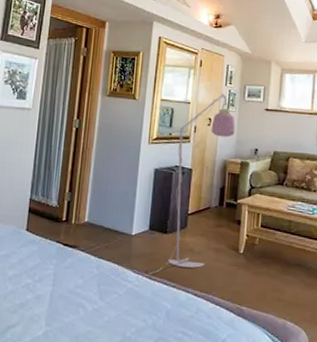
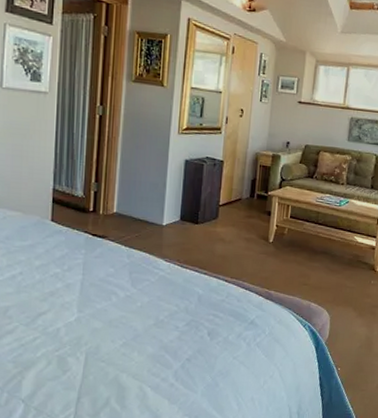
floor lamp: present [148,92,235,275] -> none [180,82,268,263]

